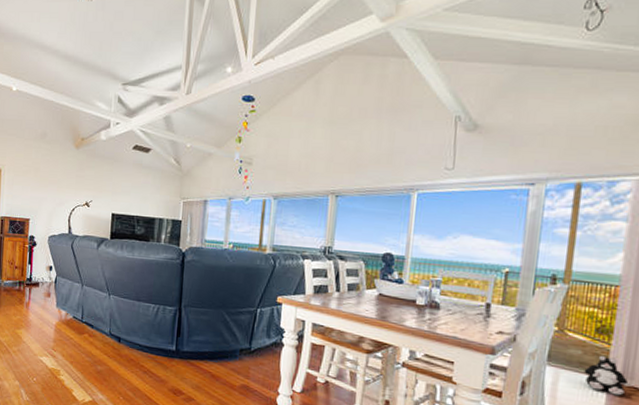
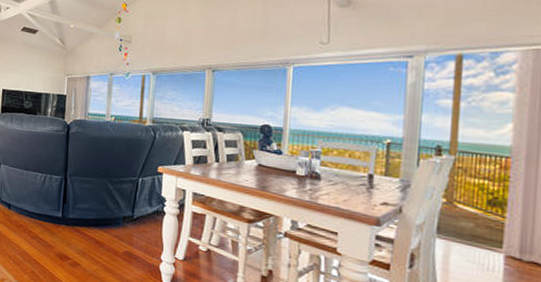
plush toy: present [583,355,628,396] -> none [477,228,526,271]

